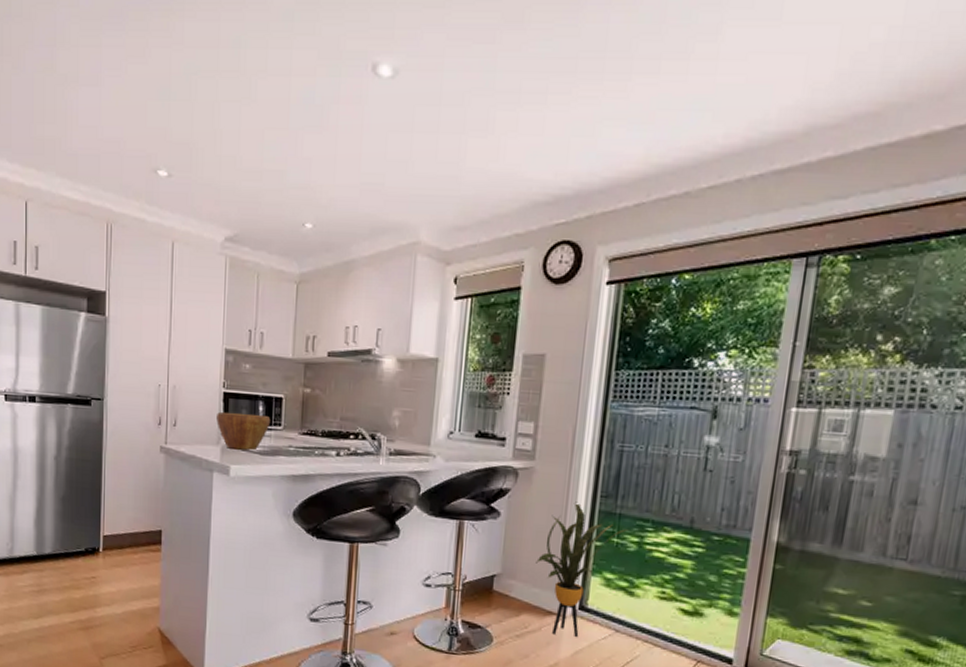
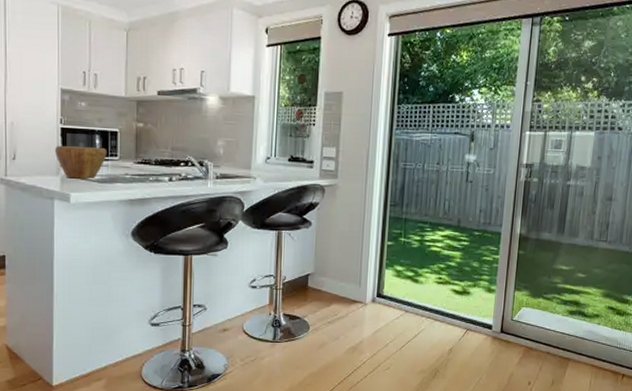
house plant: present [536,501,629,638] -> none [342,210,413,320]

